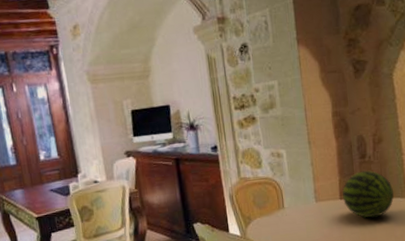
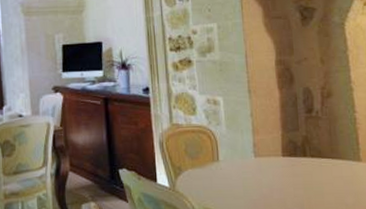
fruit: present [341,170,394,218] -> none [284,127,345,181]

